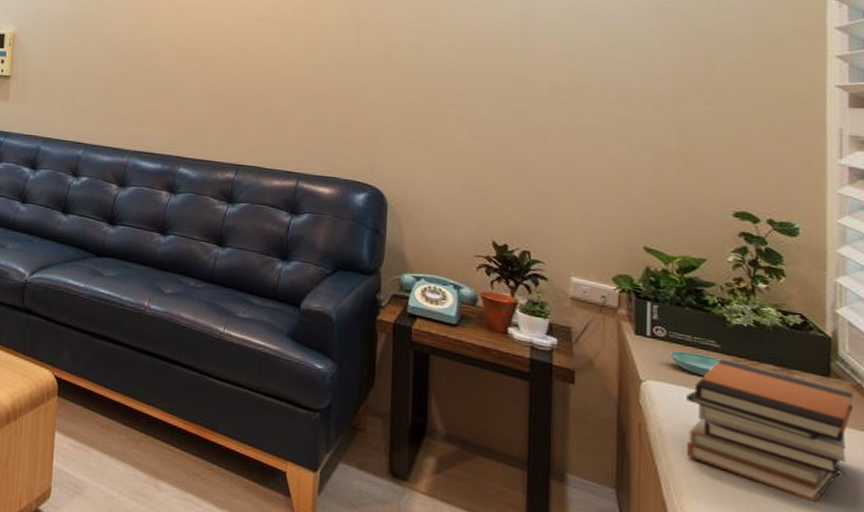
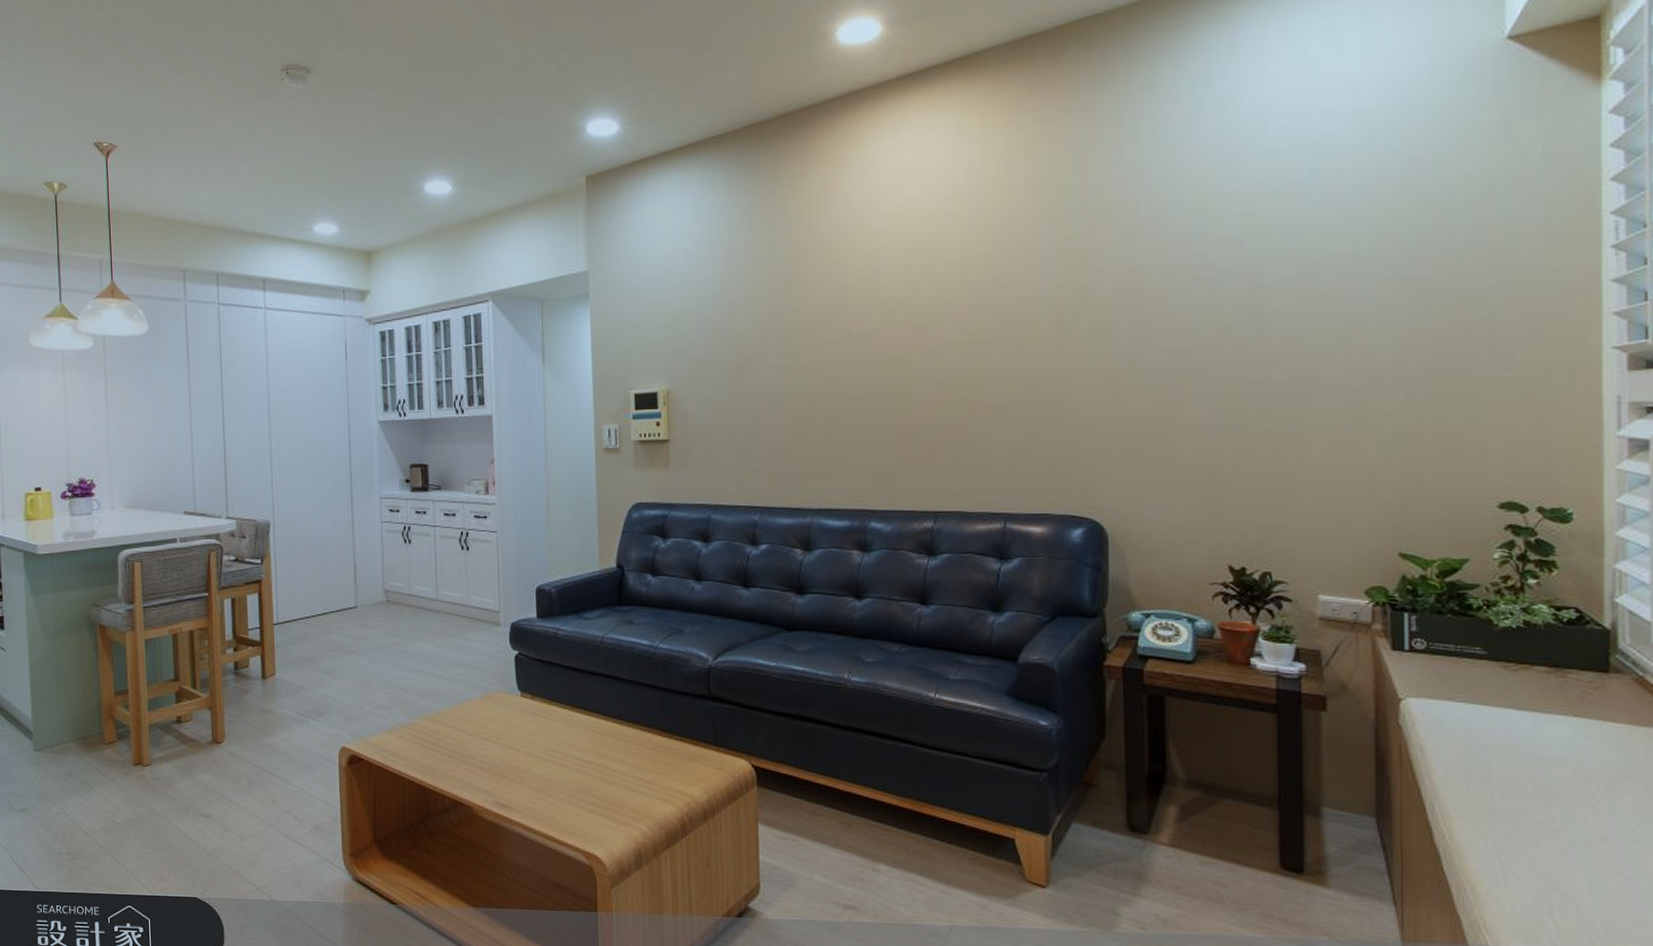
saucer: present [669,351,721,377] -> none [1430,663,1488,687]
book stack: present [686,359,853,503] -> none [1451,666,1634,808]

